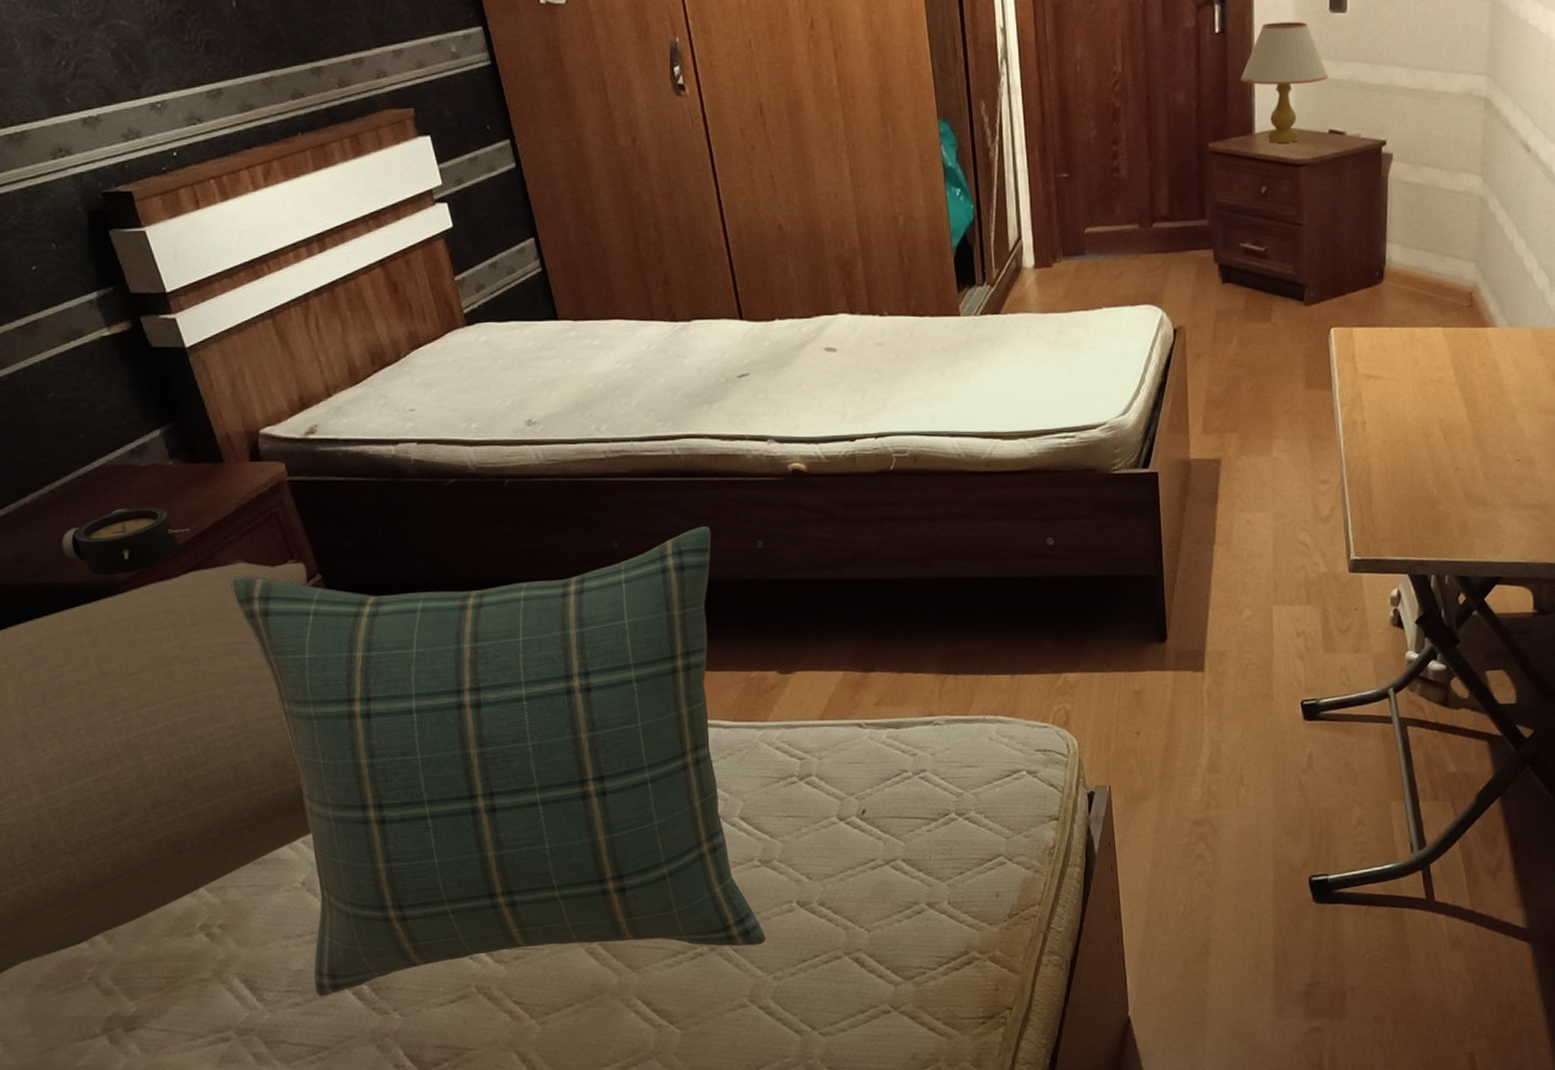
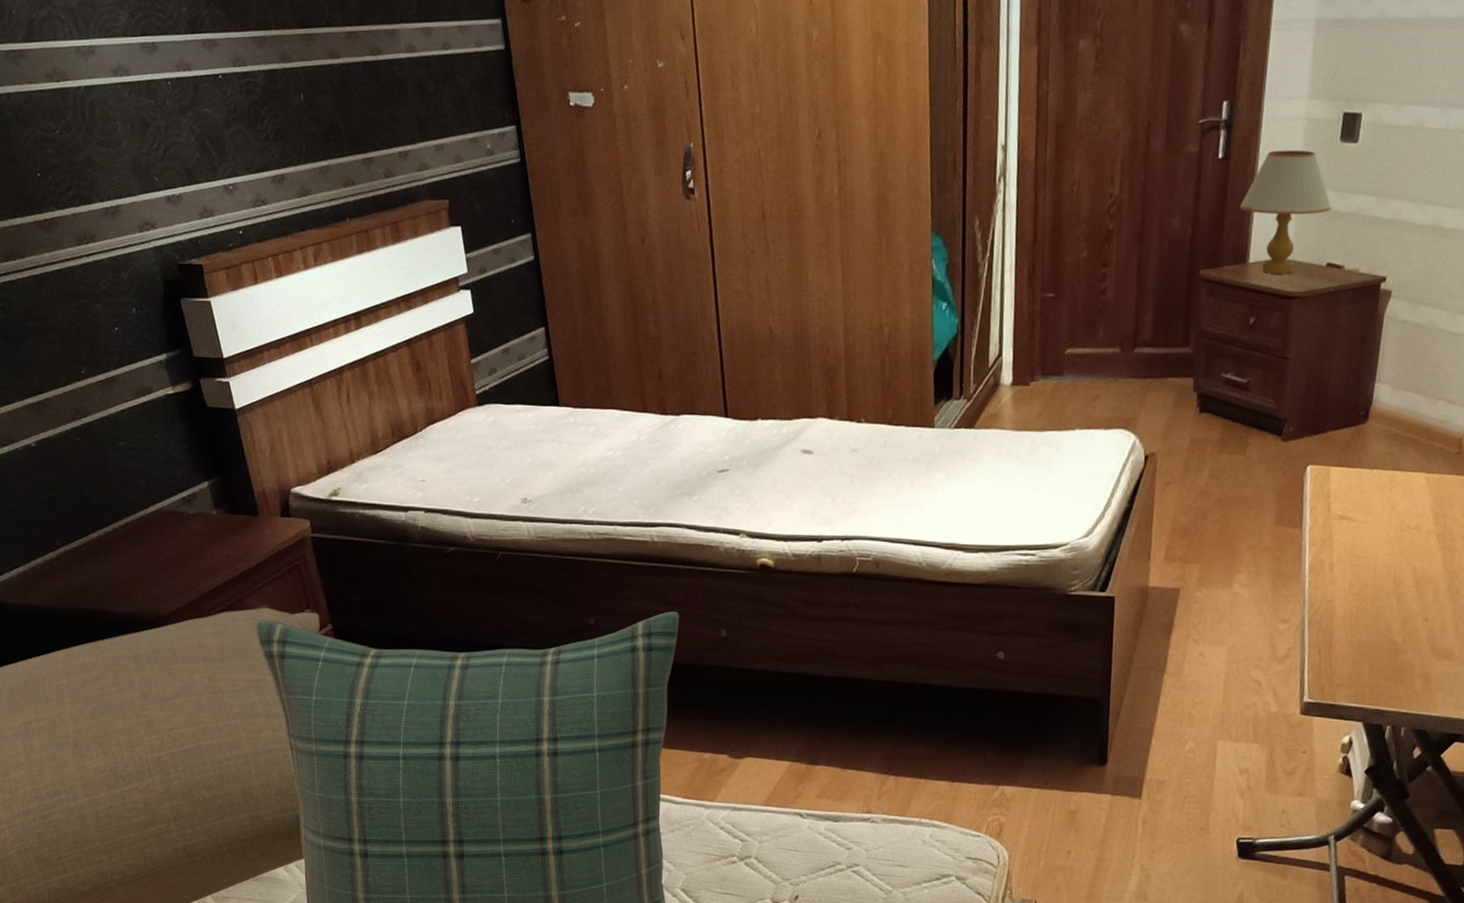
alarm clock: present [61,506,190,576] -> none [119,550,226,610]

